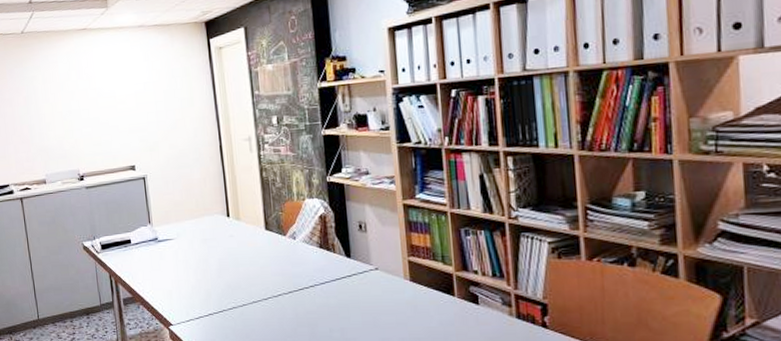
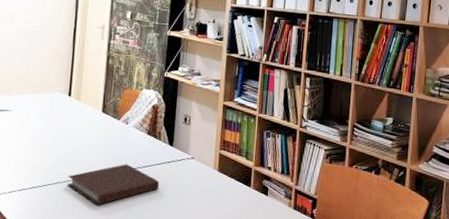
notebook: none [242,282,344,328] -> present [67,164,160,205]

